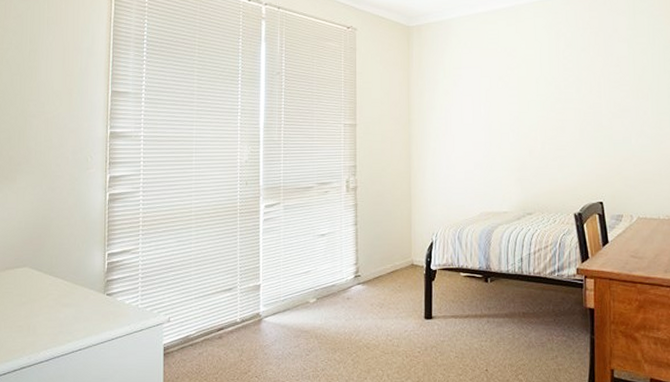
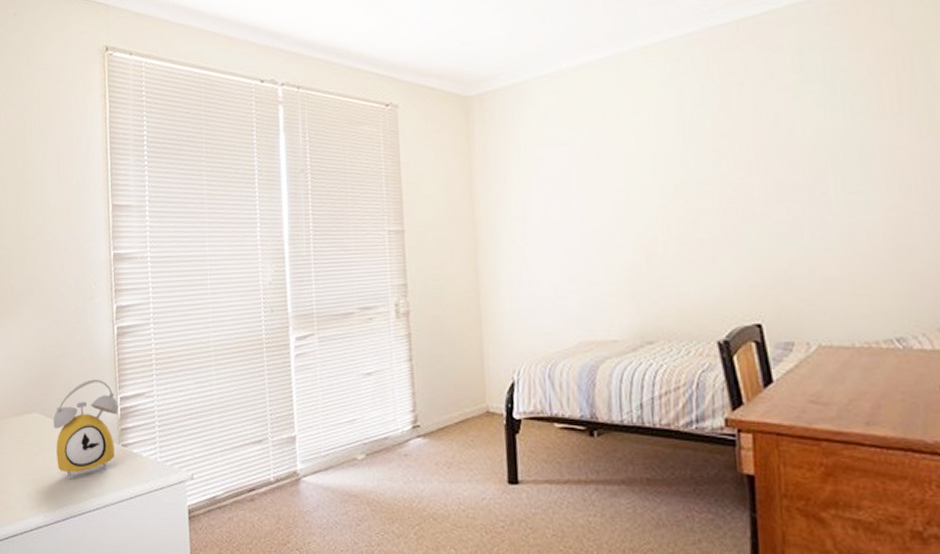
alarm clock: none [42,238,106,325] -> present [53,379,119,480]

